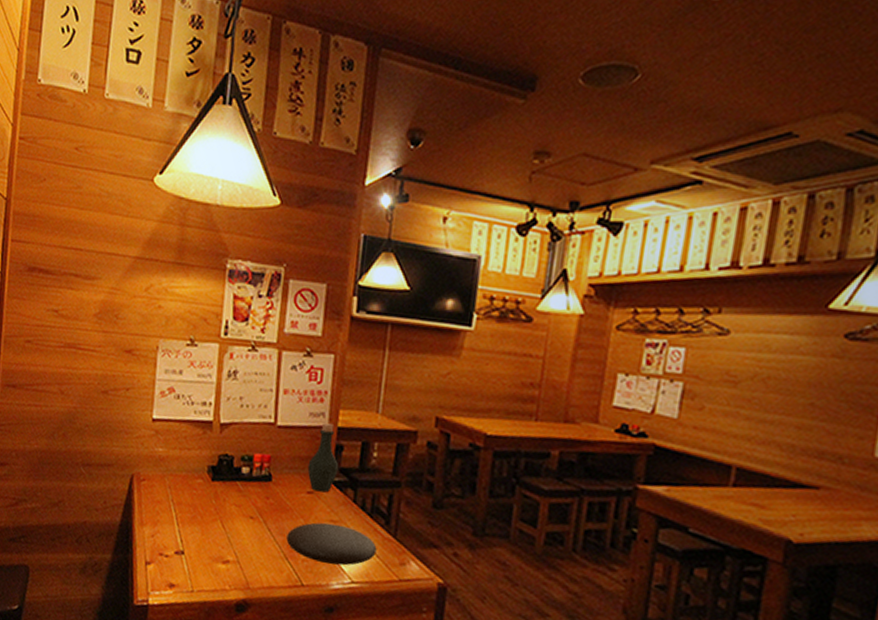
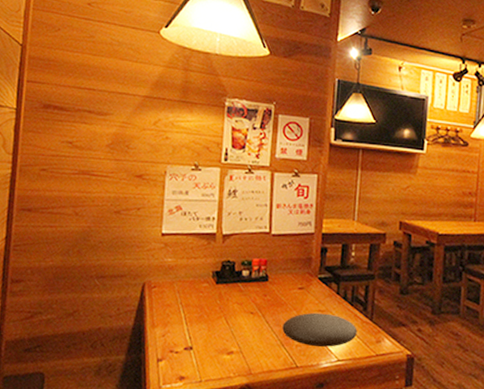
bottle: present [307,423,339,493] -> none [298,230,324,288]

